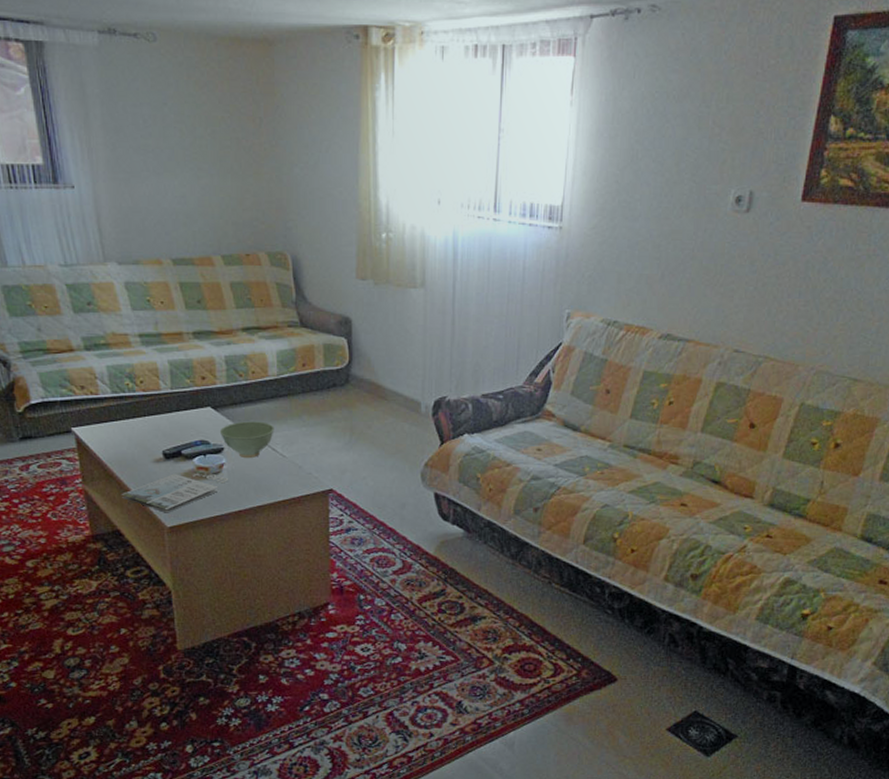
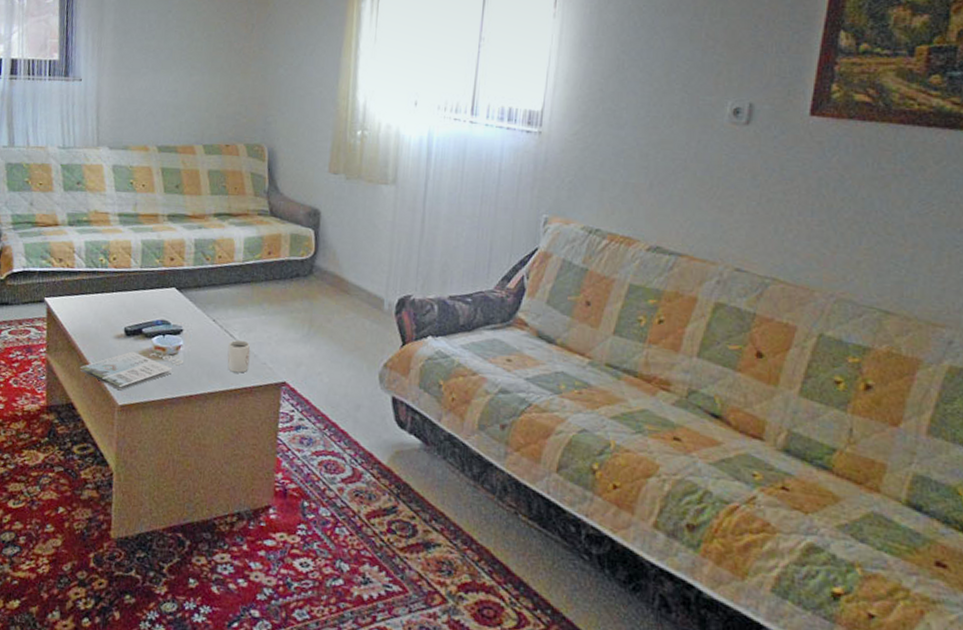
bowl: present [219,421,274,458] -> none [180,304,234,342]
mug: none [272,453,295,485] -> present [227,339,251,373]

